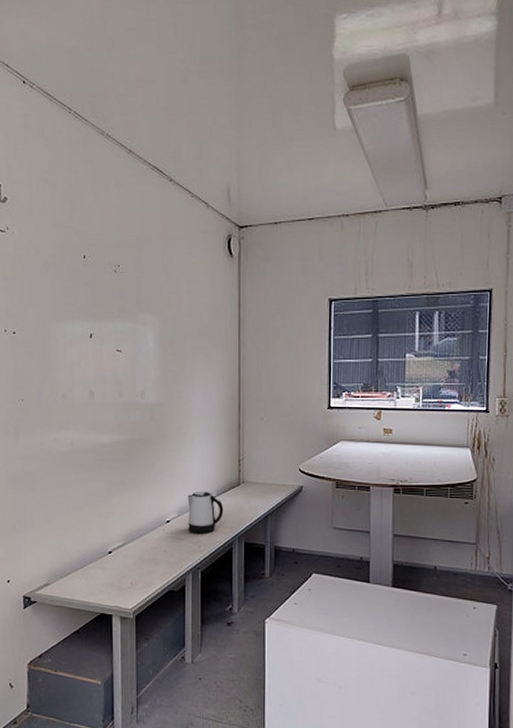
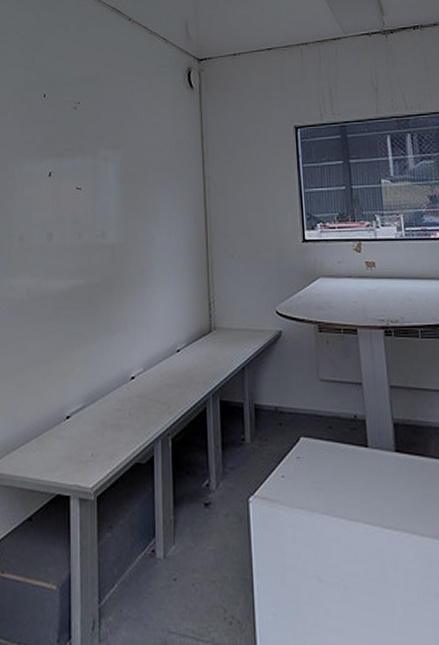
kettle: present [187,491,224,534] -> none [153,340,195,391]

